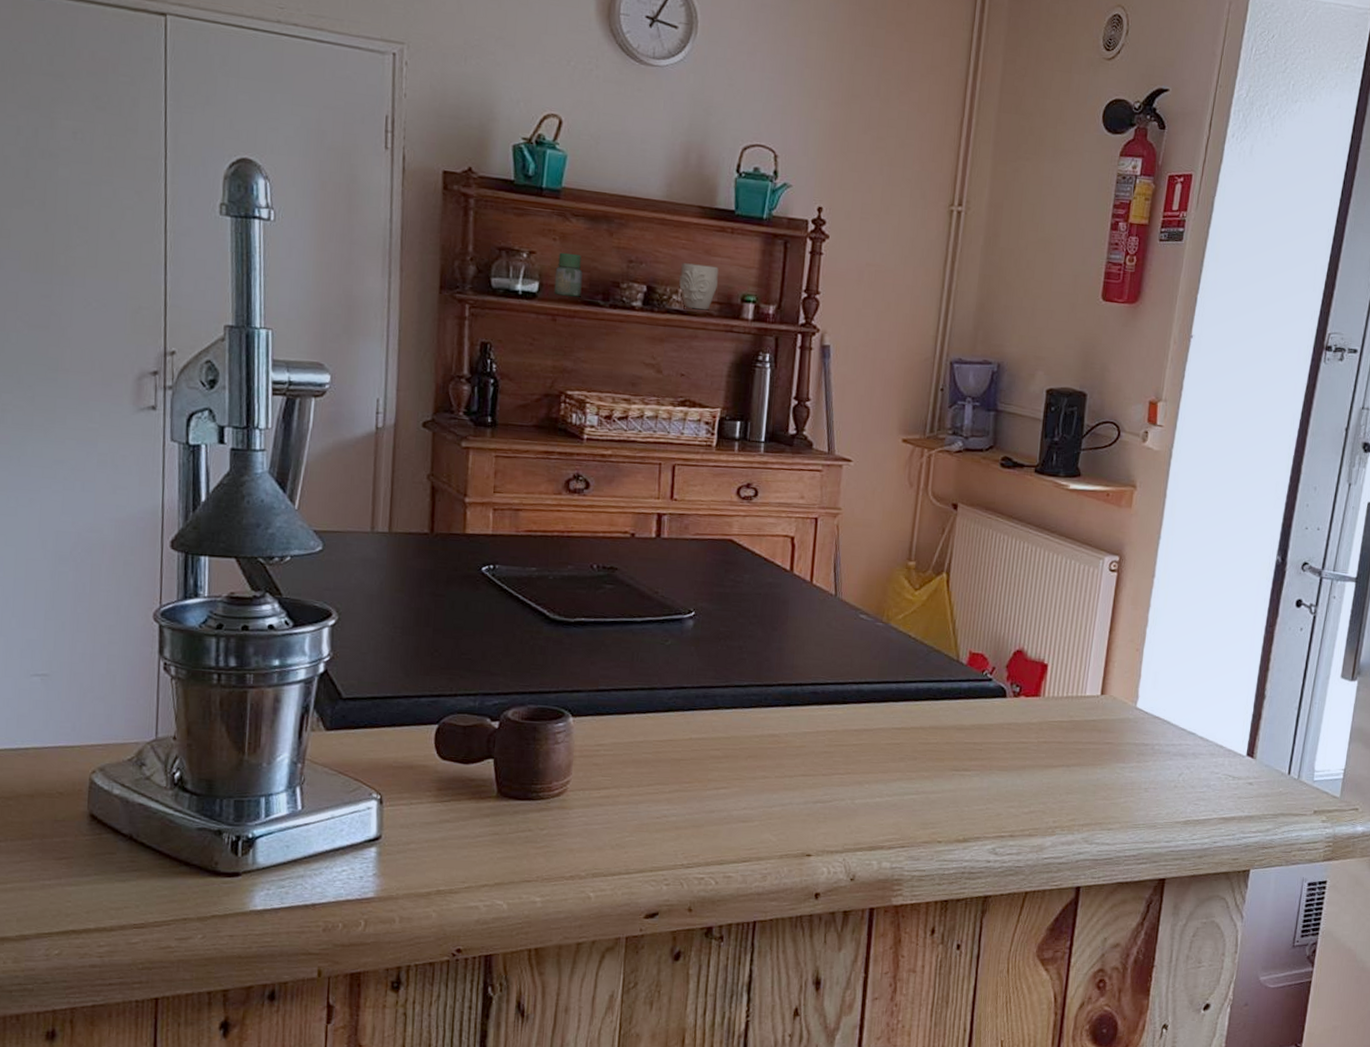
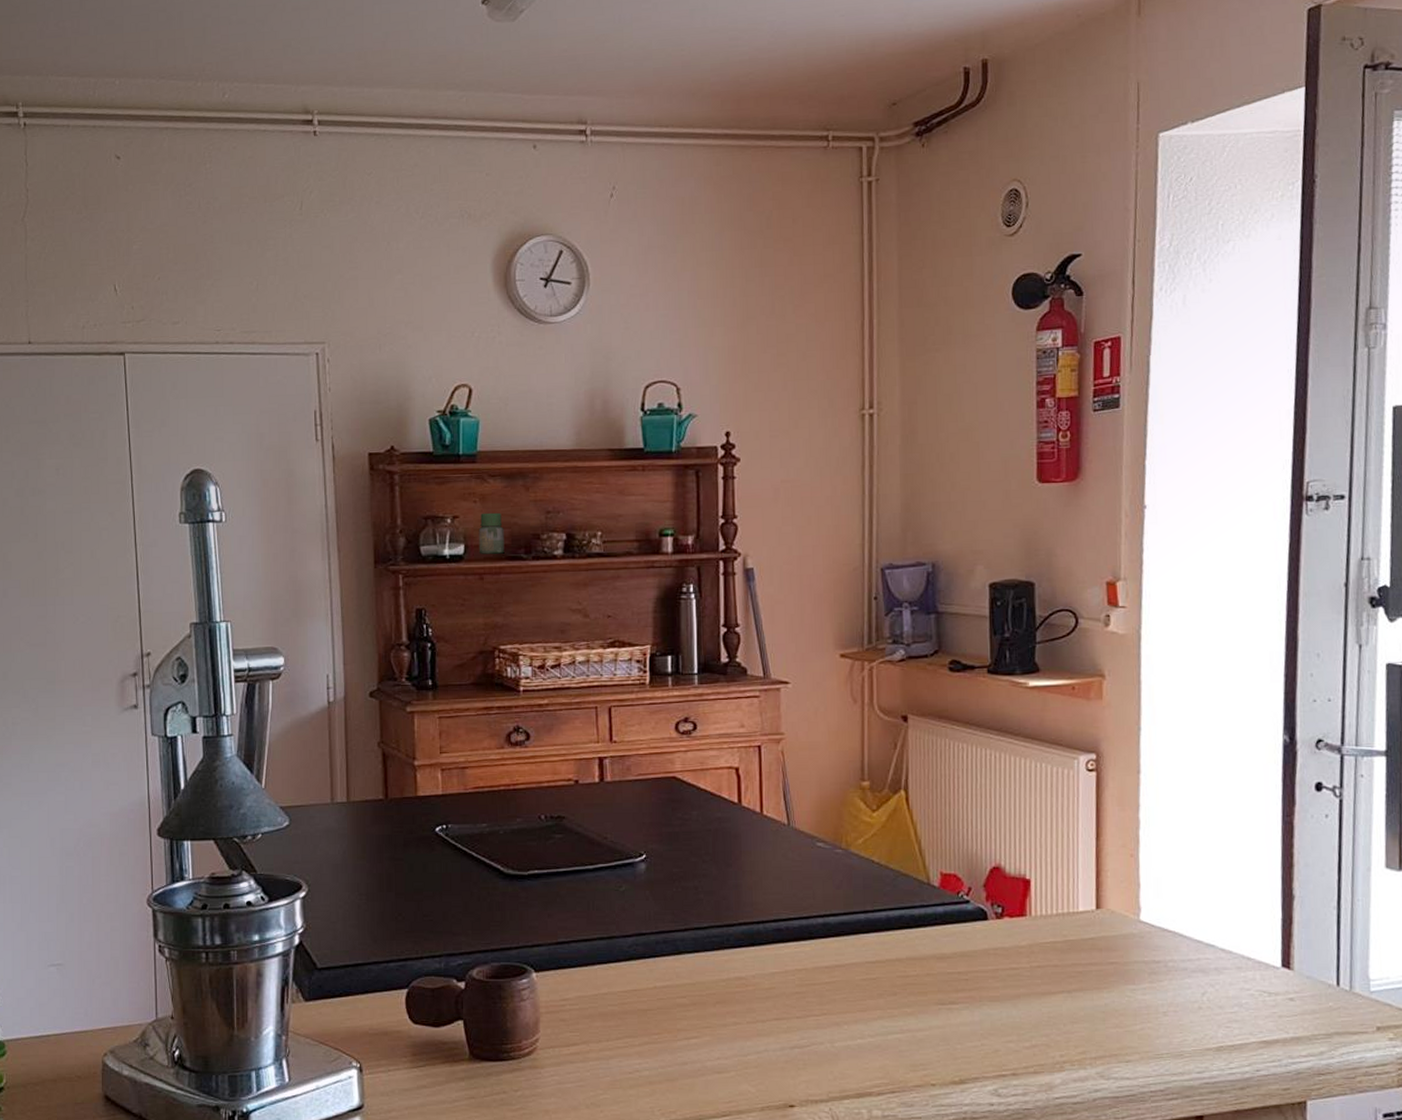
cup: present [679,263,719,311] -> none [596,505,634,550]

